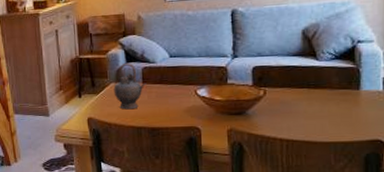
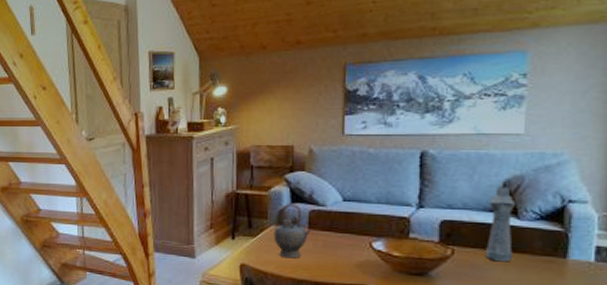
bottle: none [292,33,315,98] -> present [486,186,516,262]

